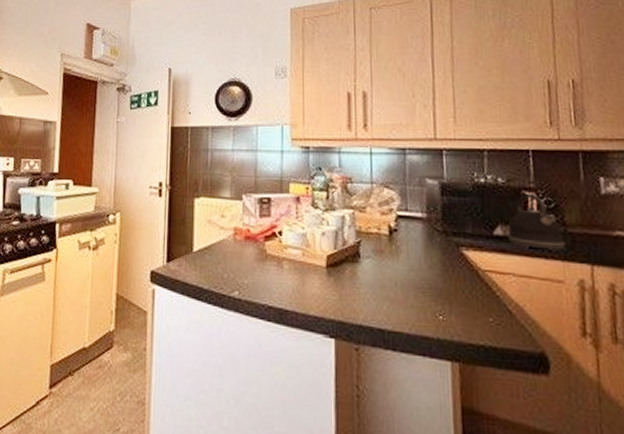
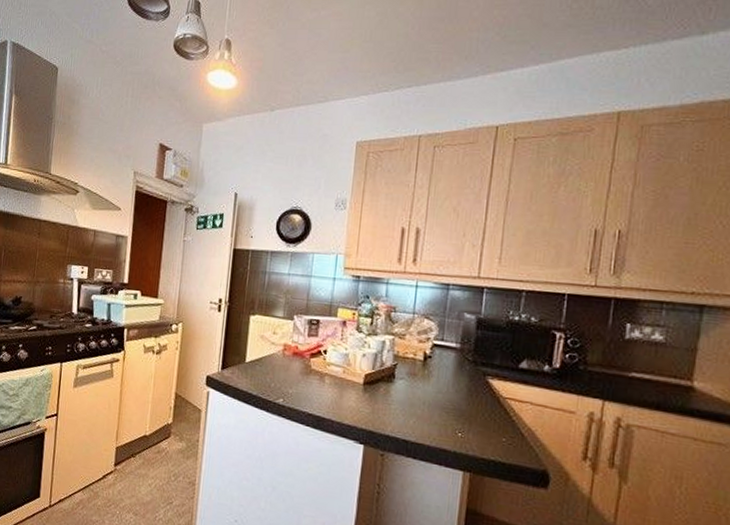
kettle: present [508,193,567,251] -> none [532,333,584,386]

